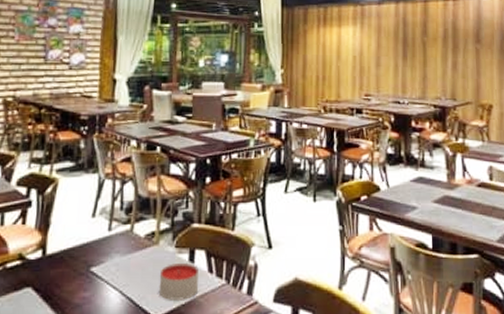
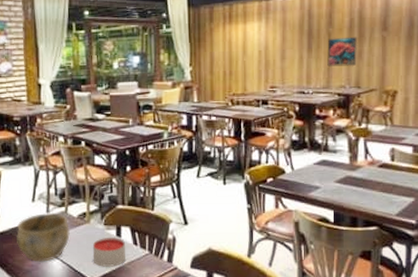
ceramic bowl: none [68,230,134,293] -> present [16,212,70,262]
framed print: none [422,46,453,78] -> present [327,36,358,67]

